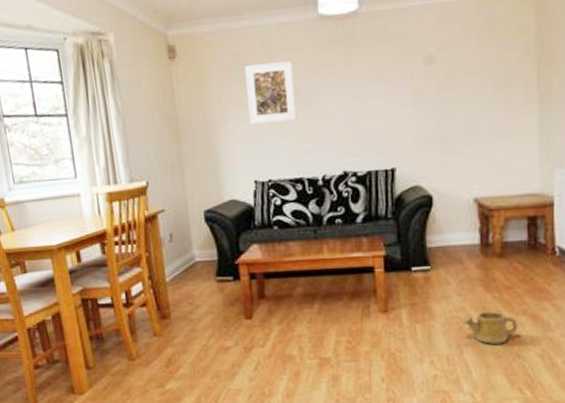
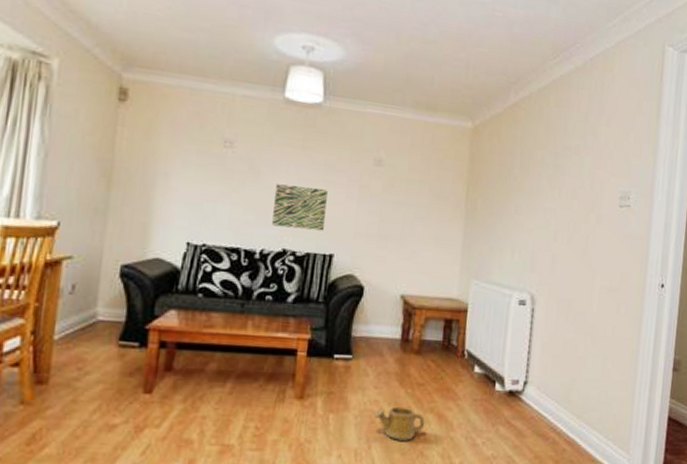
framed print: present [245,61,297,125] -> none [194,127,252,191]
wall art: none [326,103,381,150] -> present [272,184,328,231]

